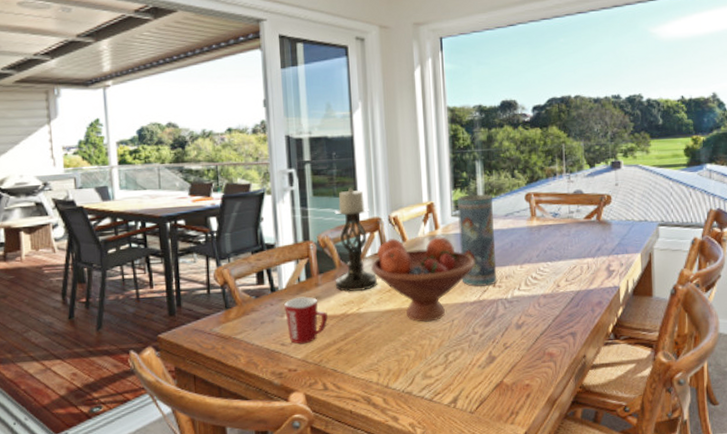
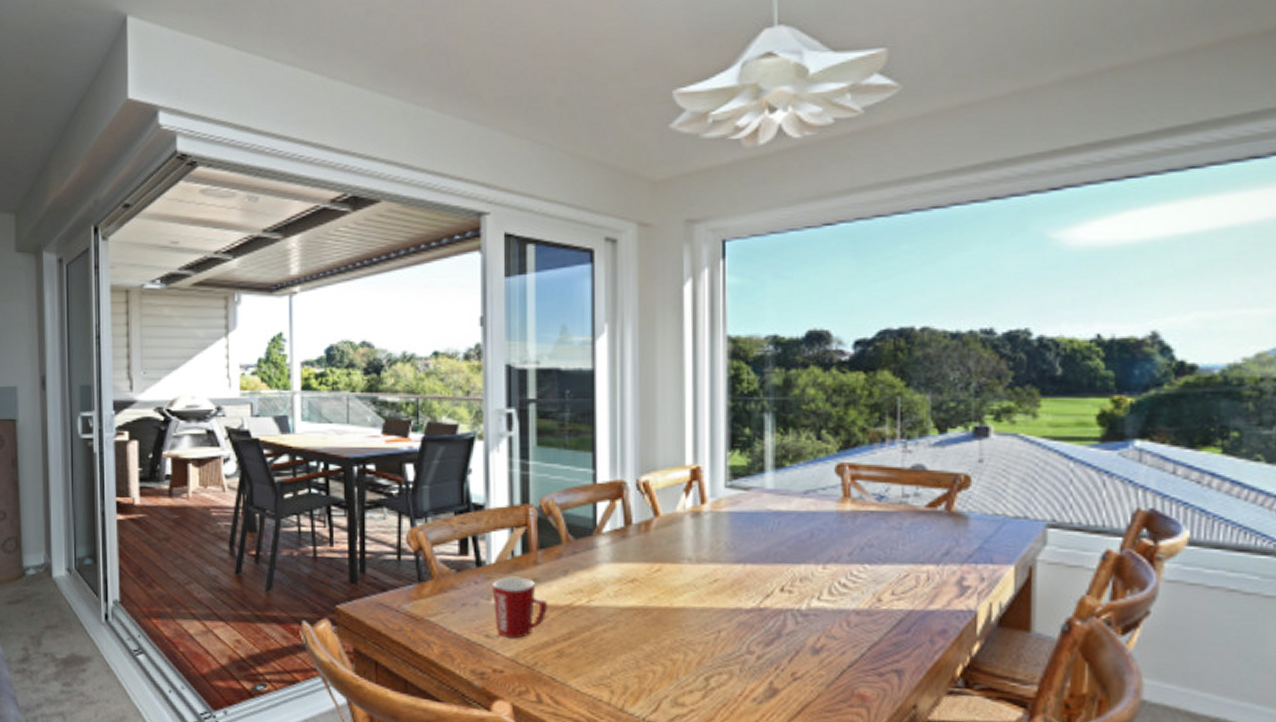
candle holder: present [334,187,378,293] -> none [559,438,617,578]
fruit bowl: present [371,237,475,323] -> none [609,511,755,630]
vase: present [456,194,497,287] -> none [733,459,787,589]

